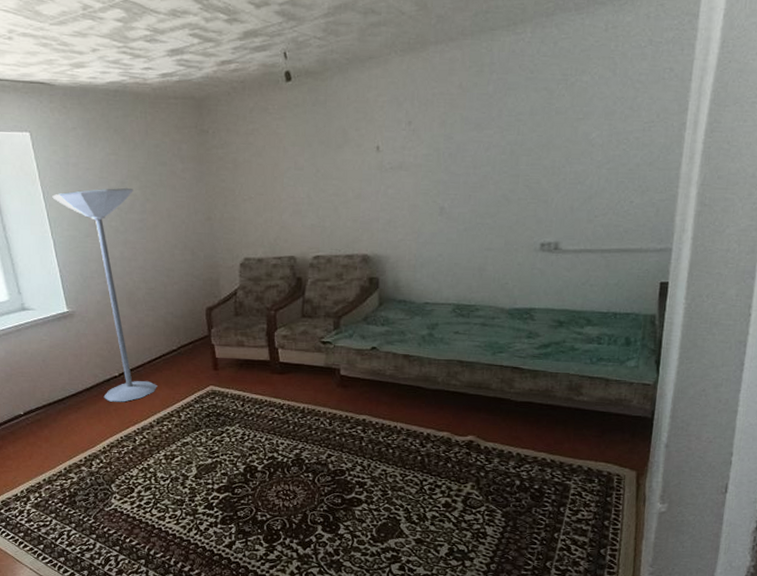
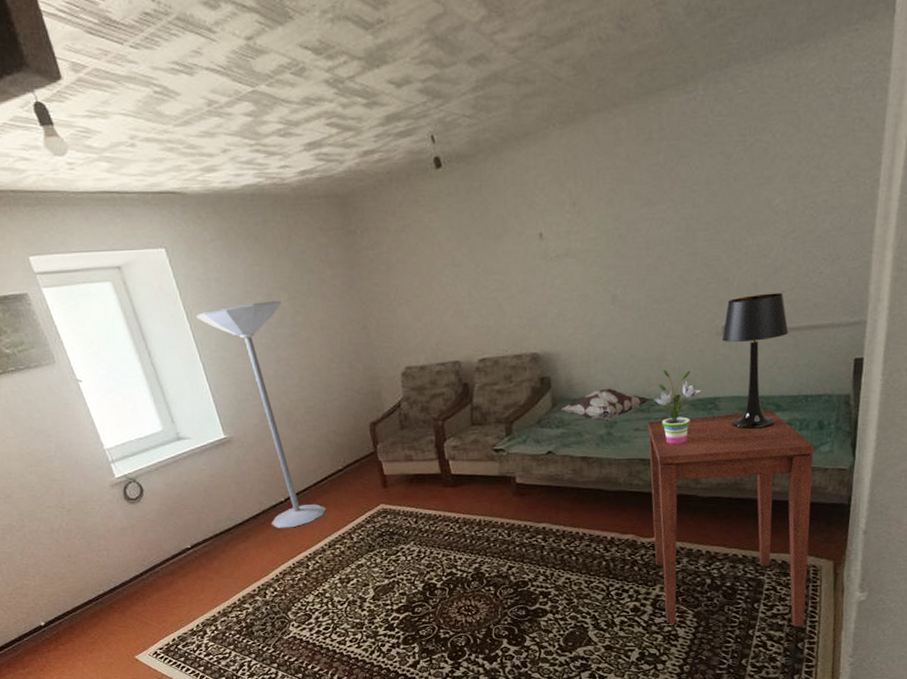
decorative pillow: none [387,292,470,322] -> present [561,388,650,421]
side table: none [467,324,621,533] -> present [648,410,814,627]
potted plant: none [473,279,519,350] -> present [653,369,702,445]
table lamp: none [540,216,601,341] -> present [722,293,789,430]

